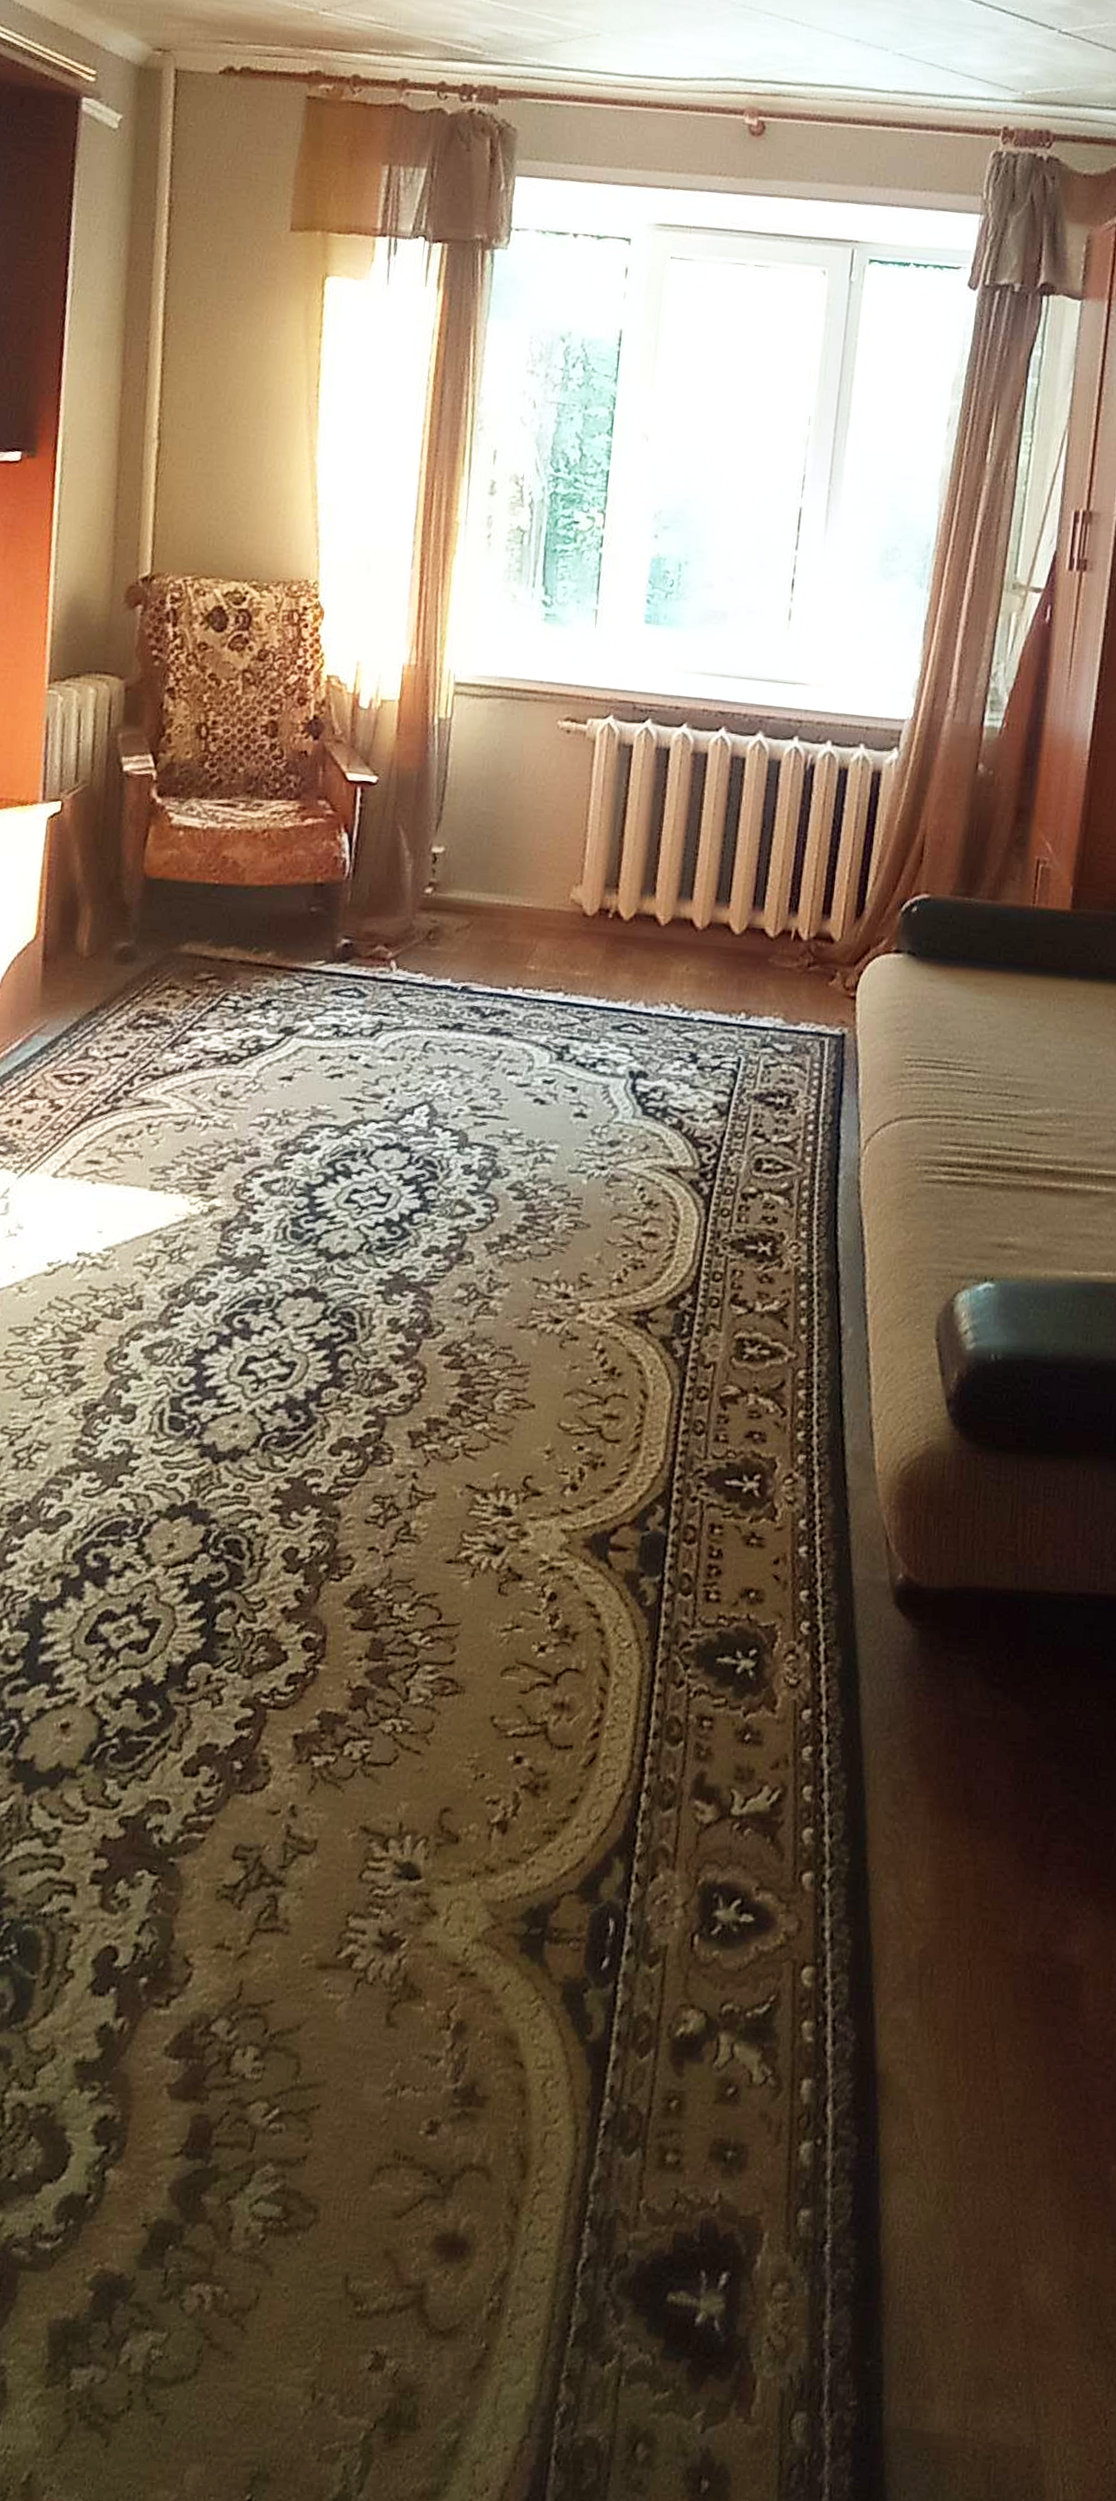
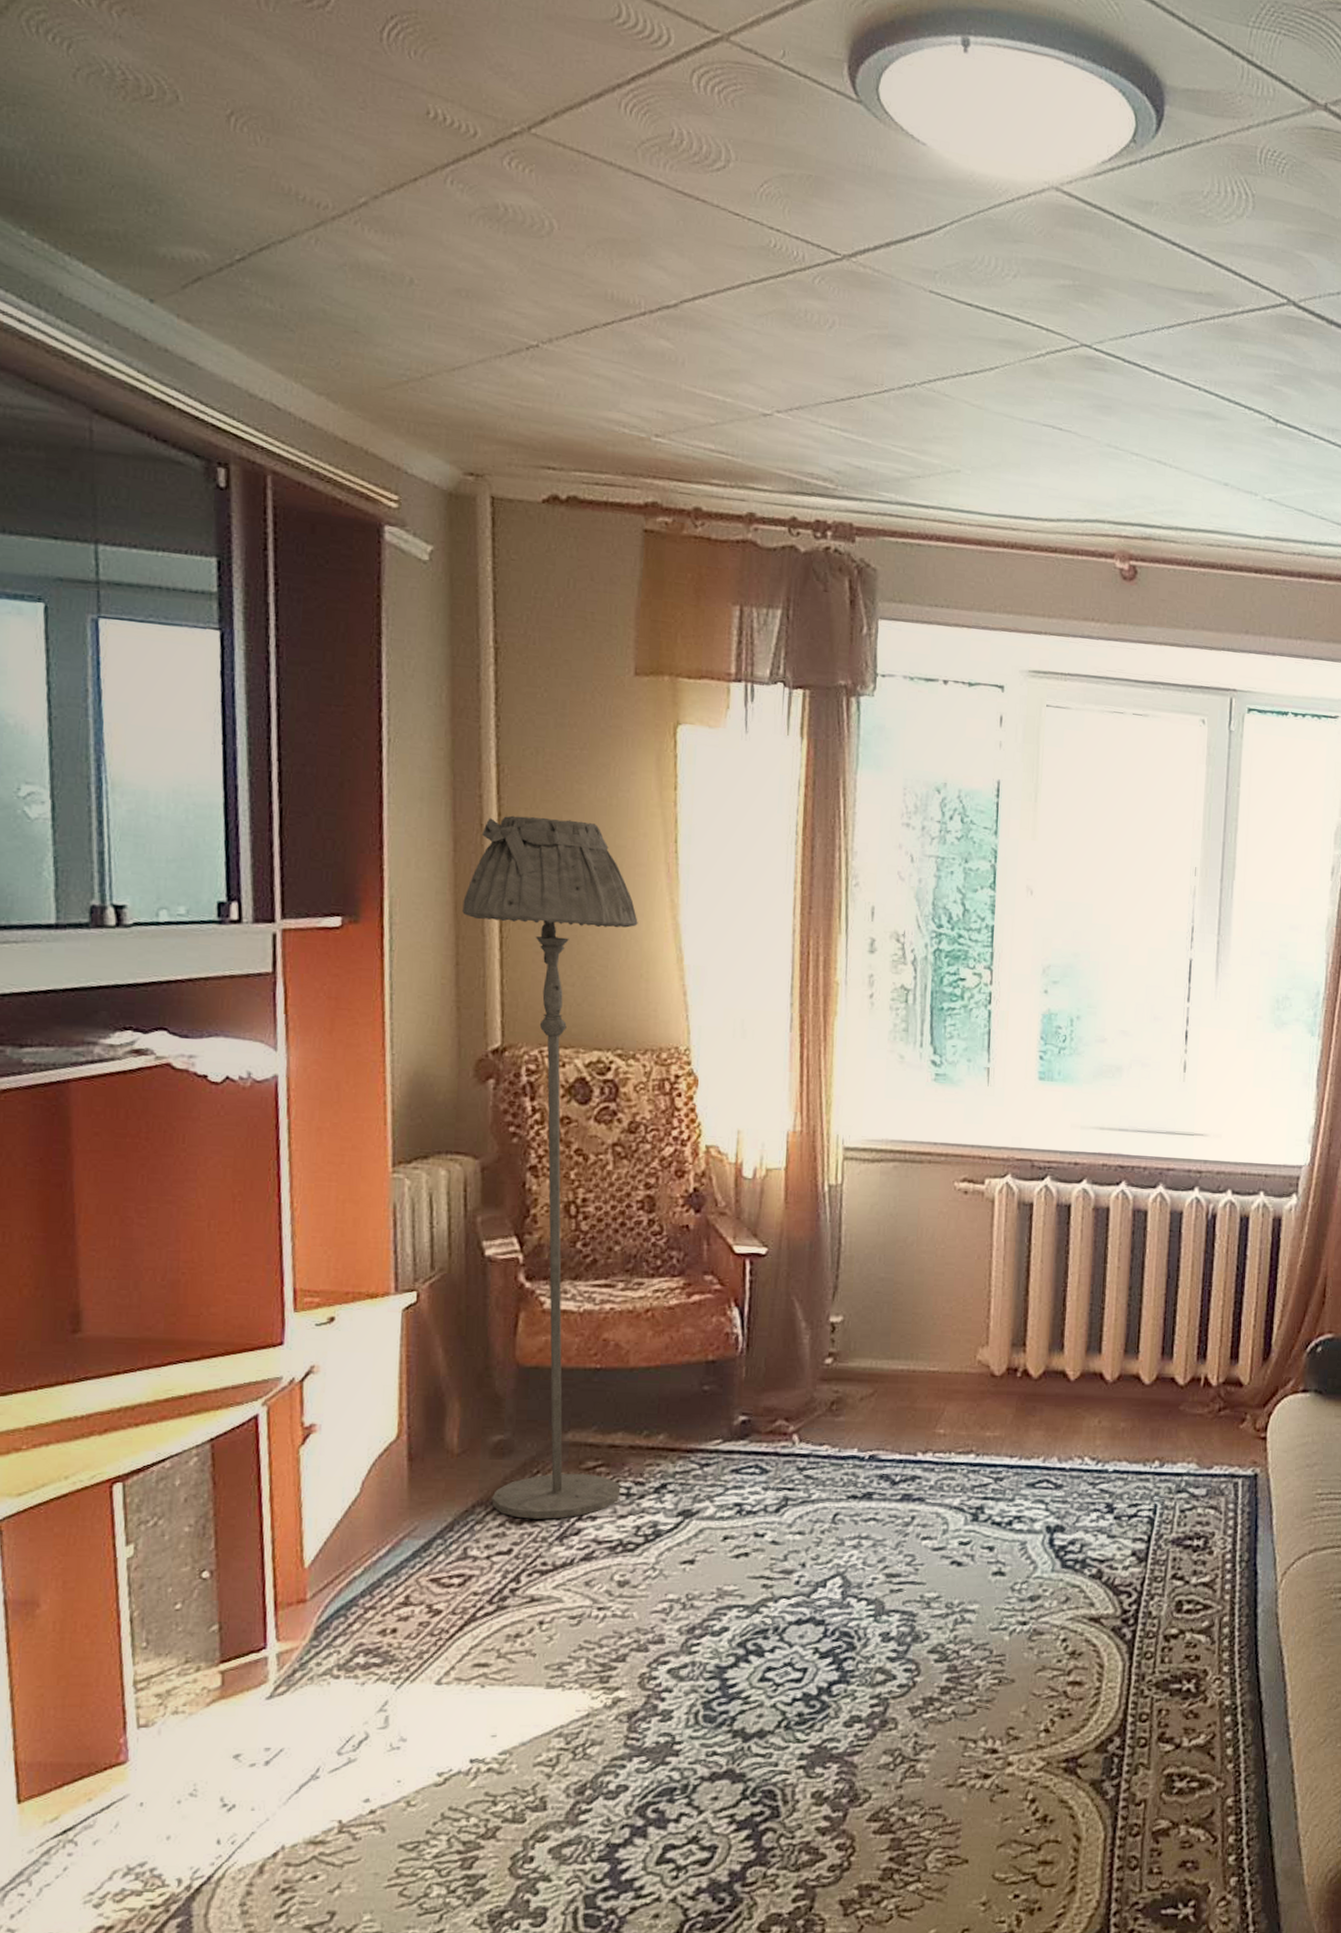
floor lamp: none [113,360,279,1027] -> present [462,815,638,1519]

